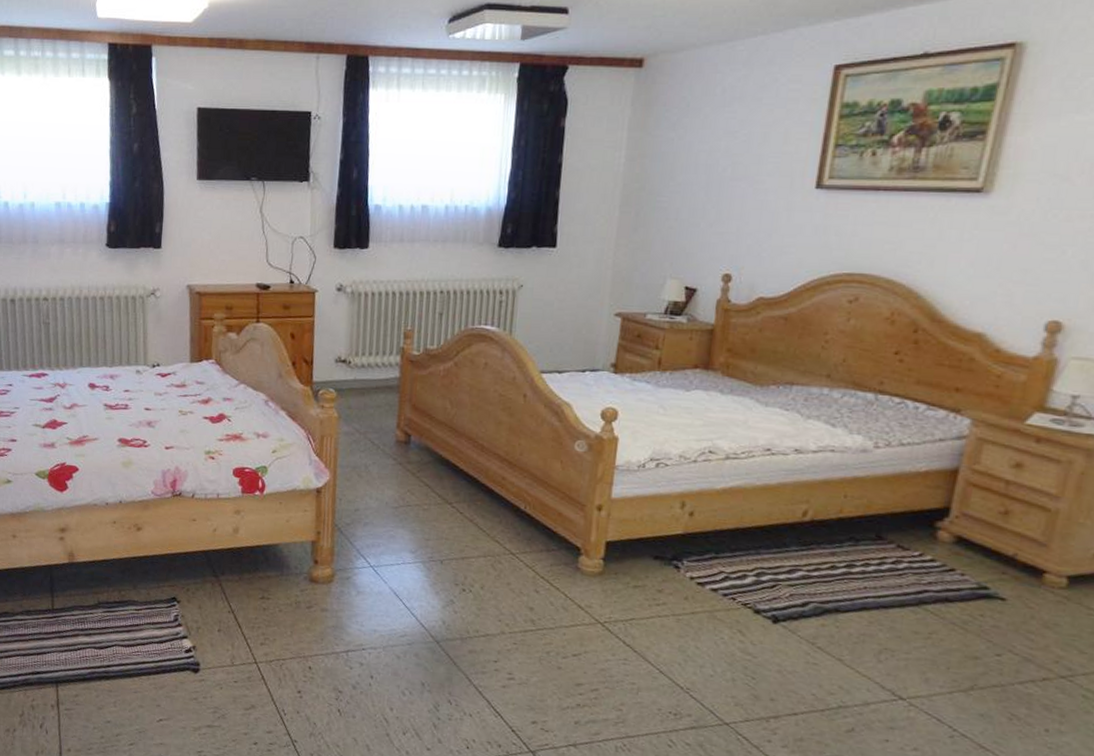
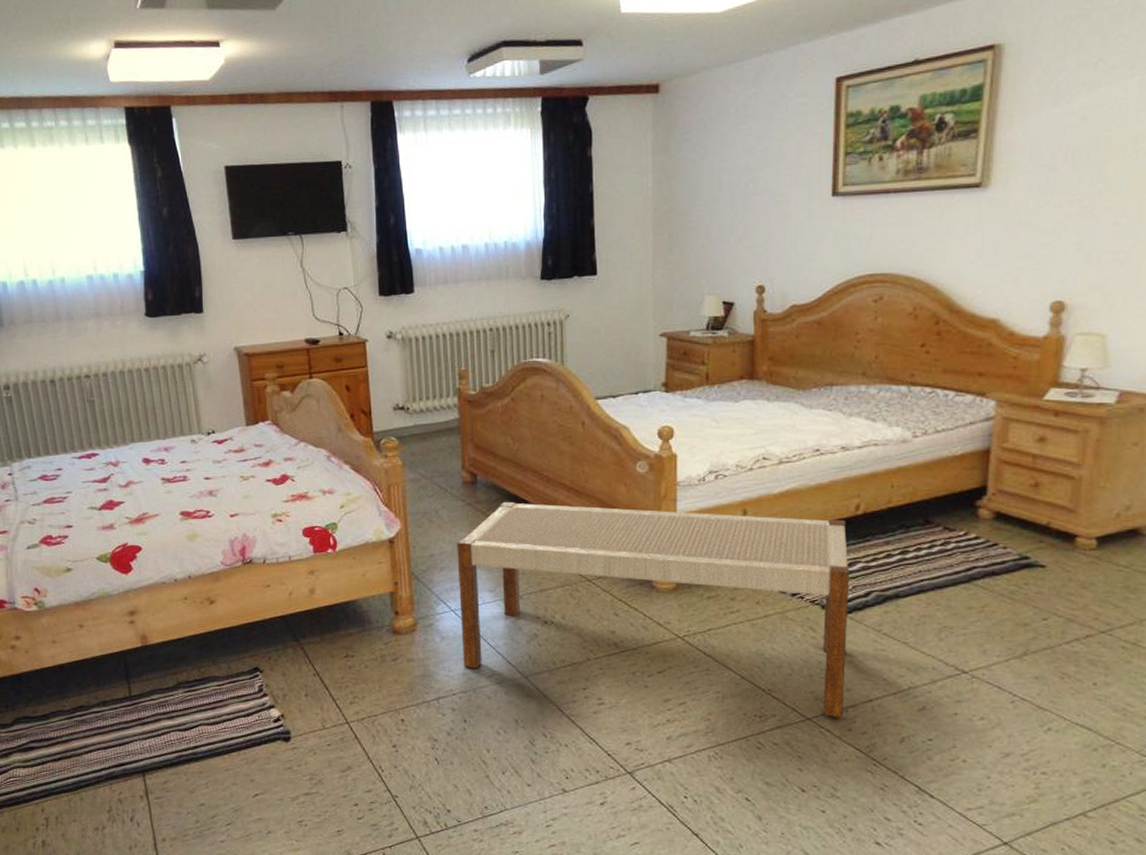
bench: none [376,464,791,728] -> present [457,501,850,718]

